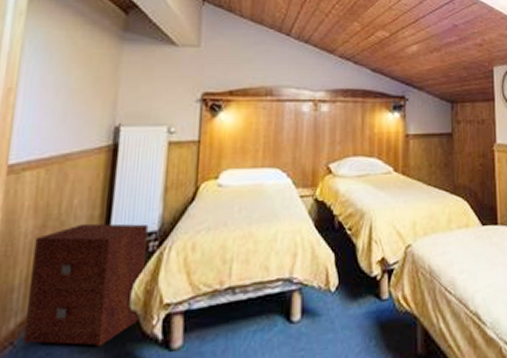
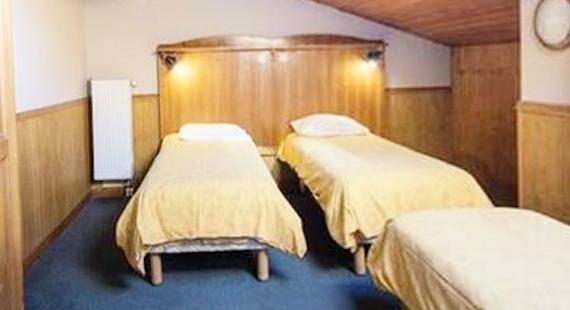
nightstand: present [22,223,149,347] -> none [43,167,127,271]

